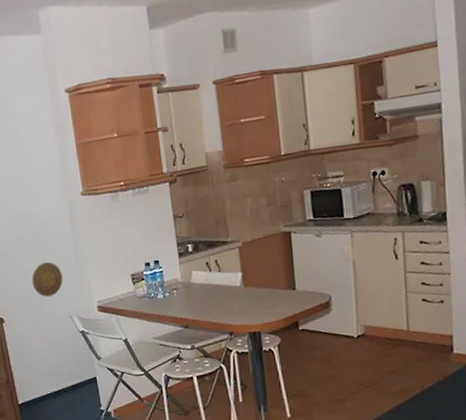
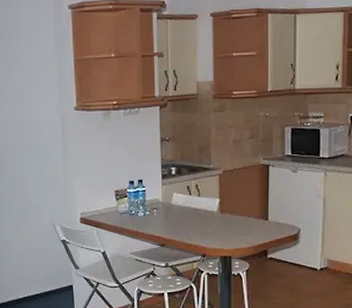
decorative plate: present [32,262,63,297] -> none [19,171,50,204]

